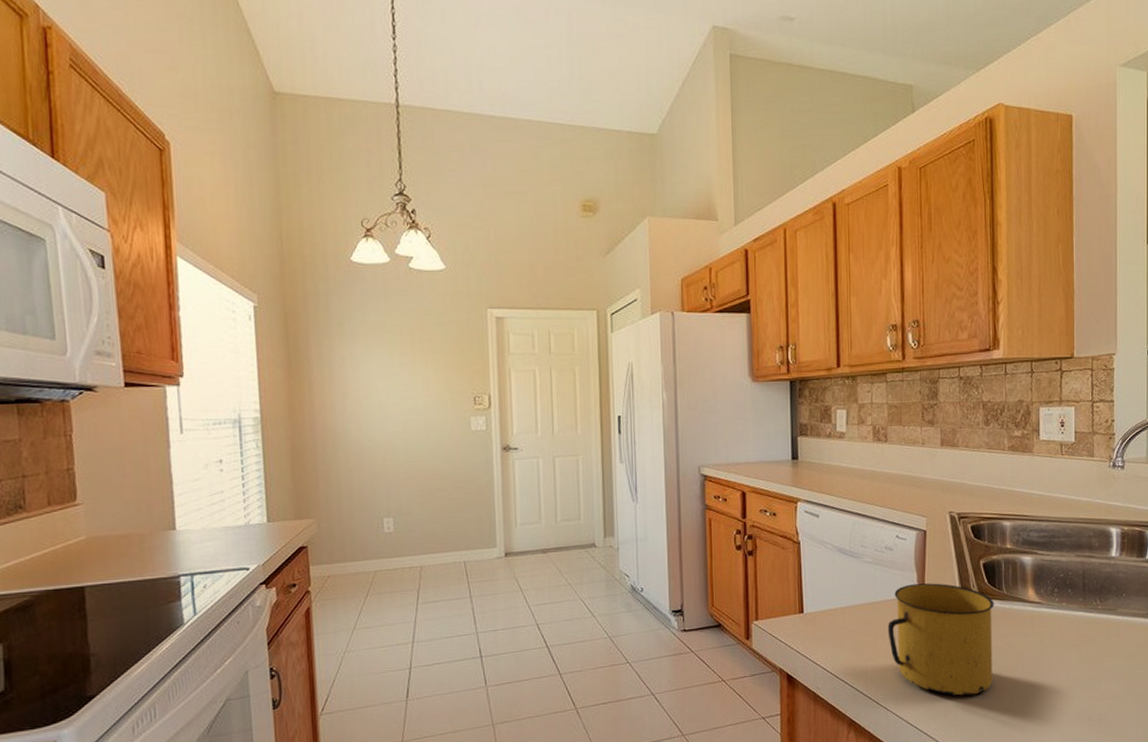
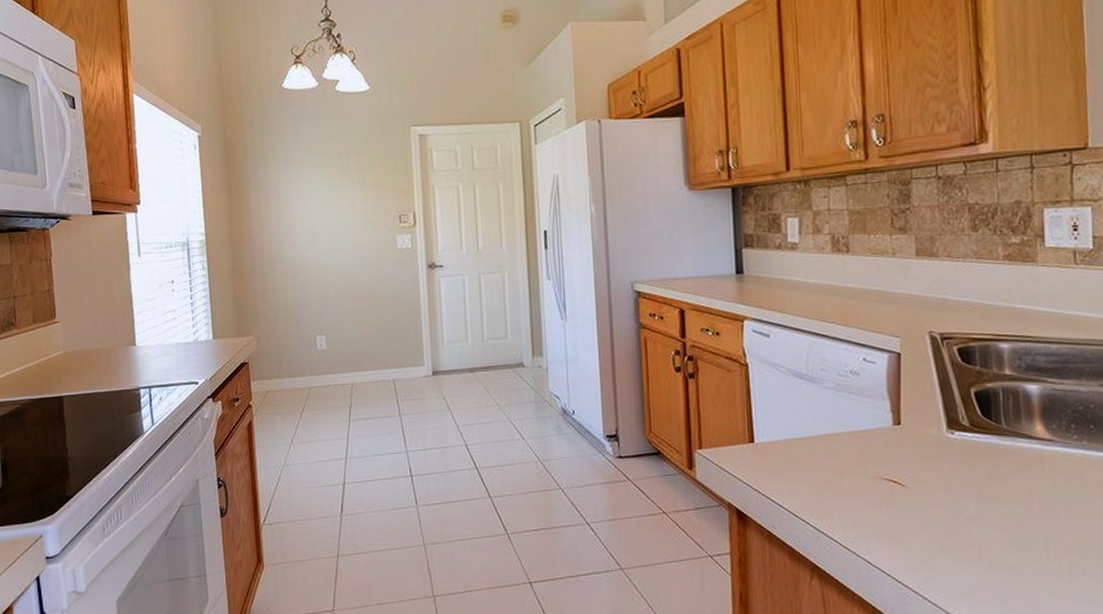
mug: present [887,583,995,696] -> none [855,413,992,545]

